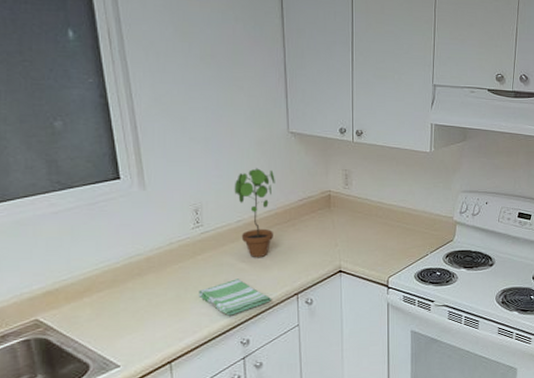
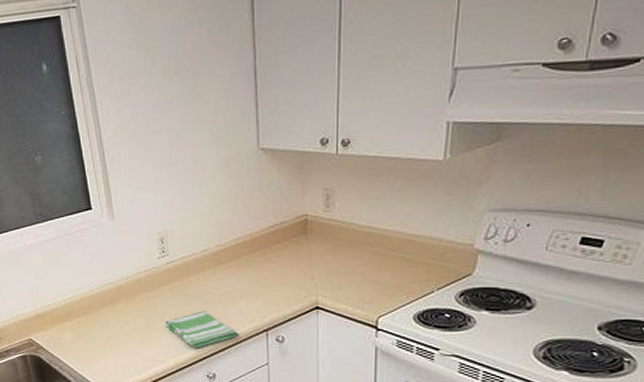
potted plant: present [234,168,275,257] -> none [199,192,243,289]

